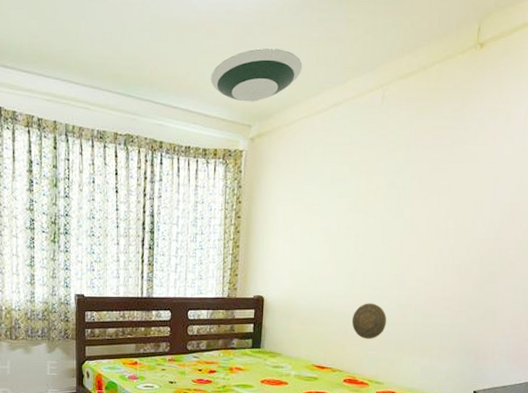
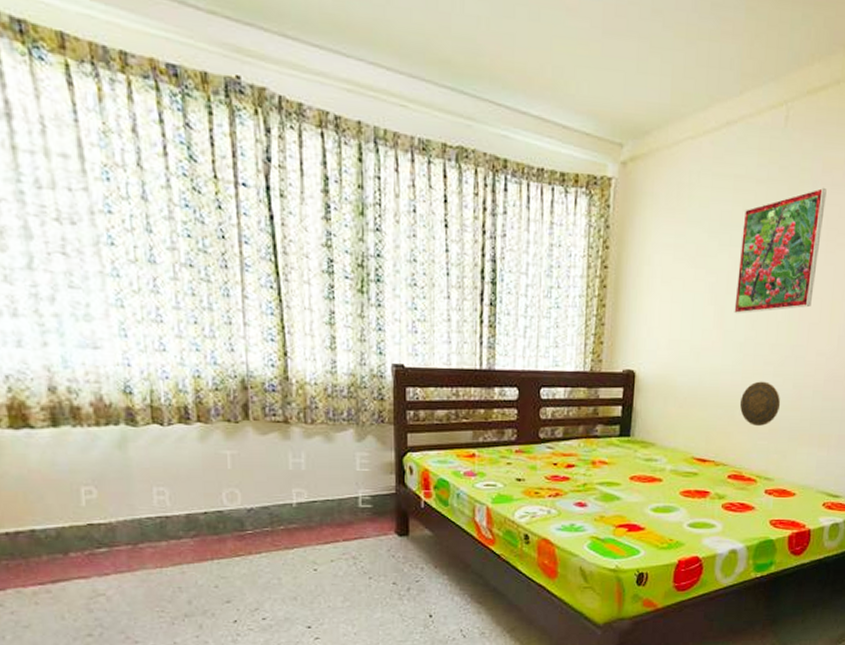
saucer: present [211,47,303,102] -> none [571,38,690,113]
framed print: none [344,148,419,250] -> present [734,187,827,314]

